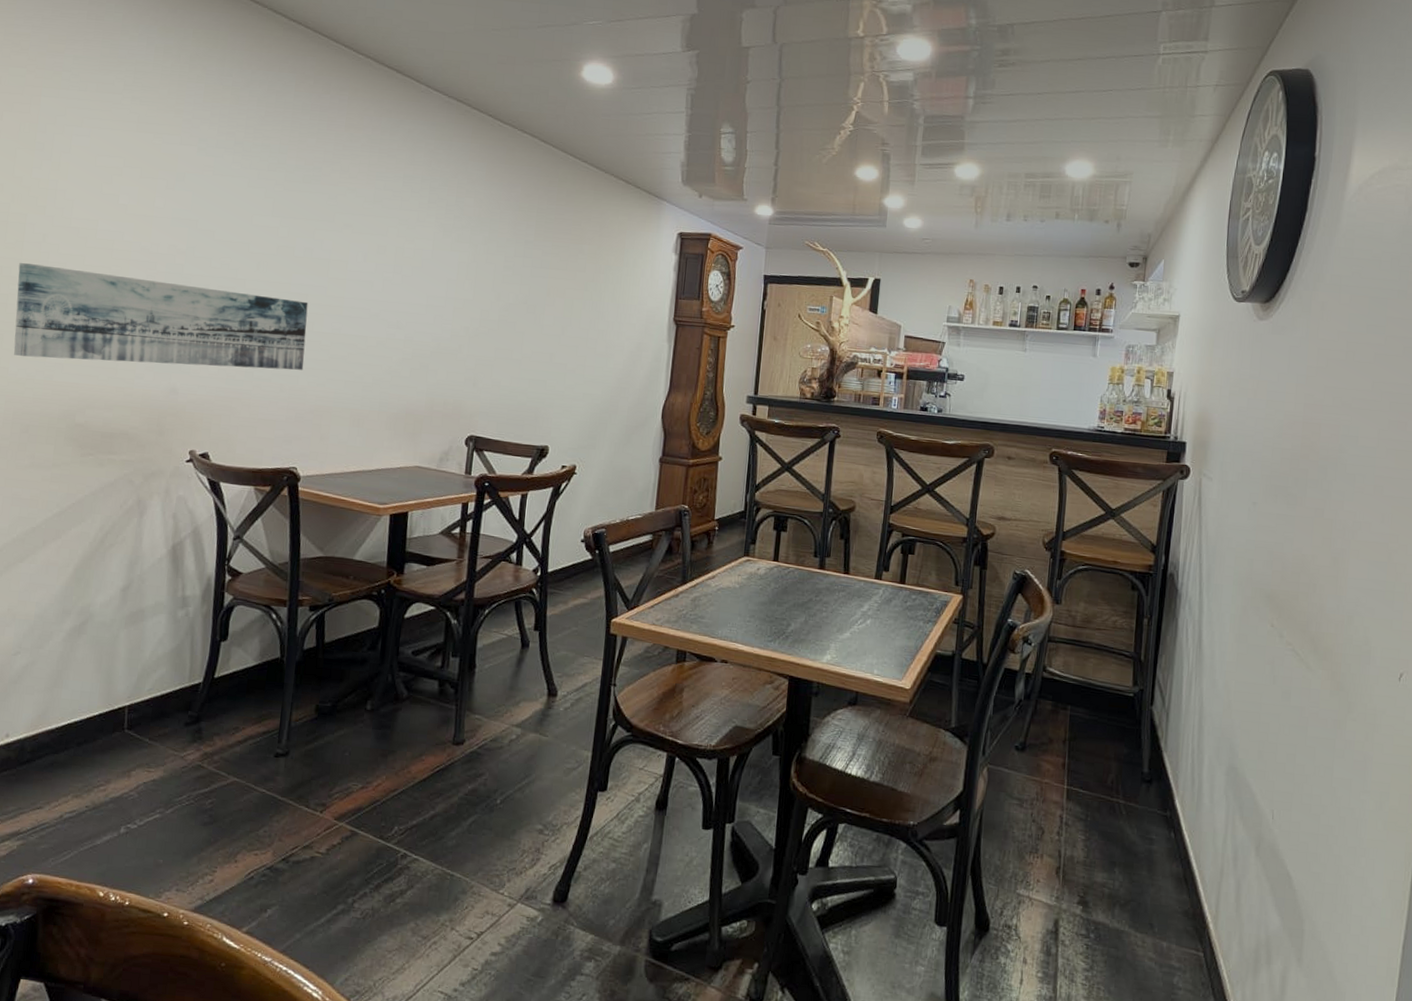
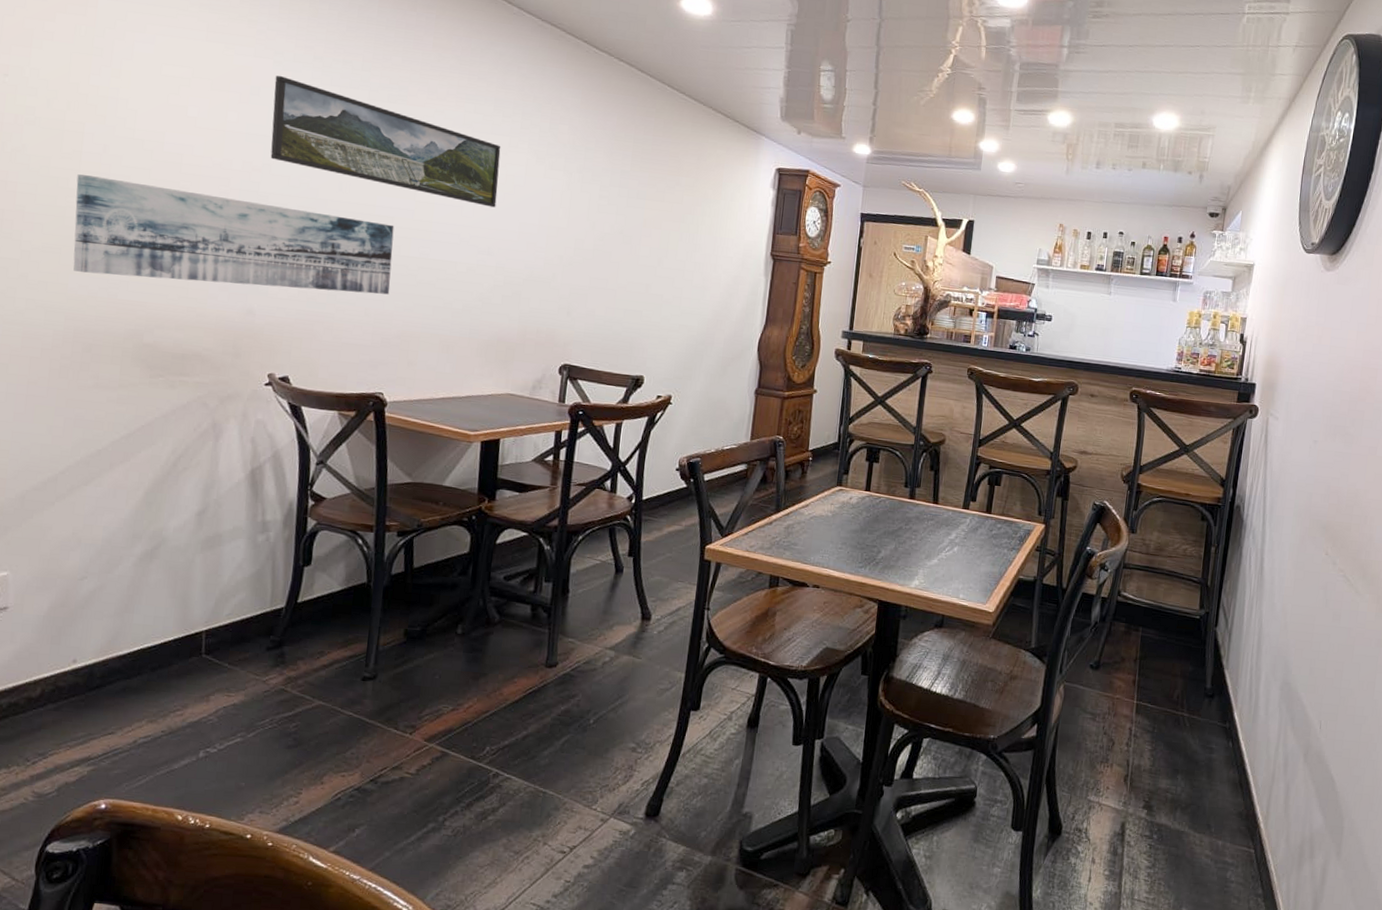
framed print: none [194,161,410,282] -> present [270,75,501,208]

